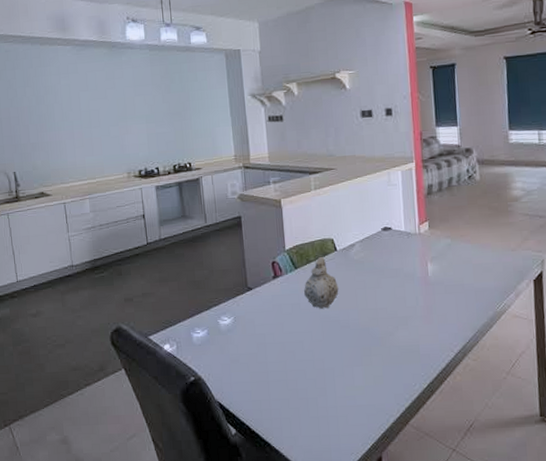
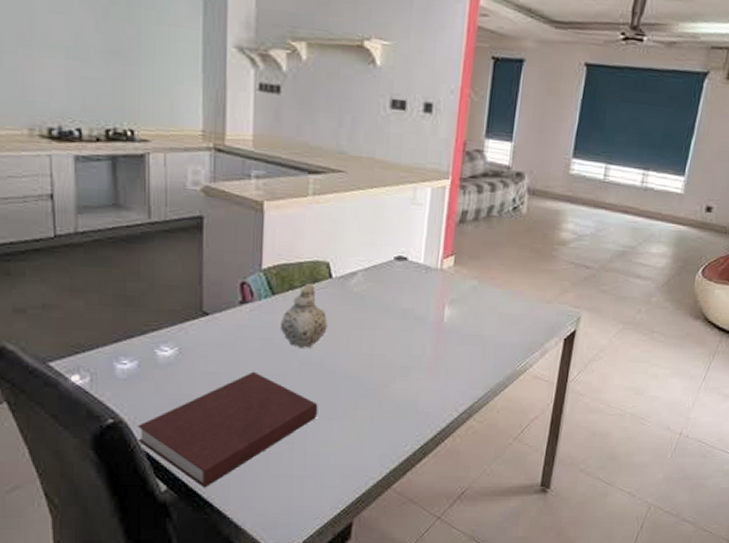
notebook: none [211,331,341,430] -> present [137,371,318,488]

